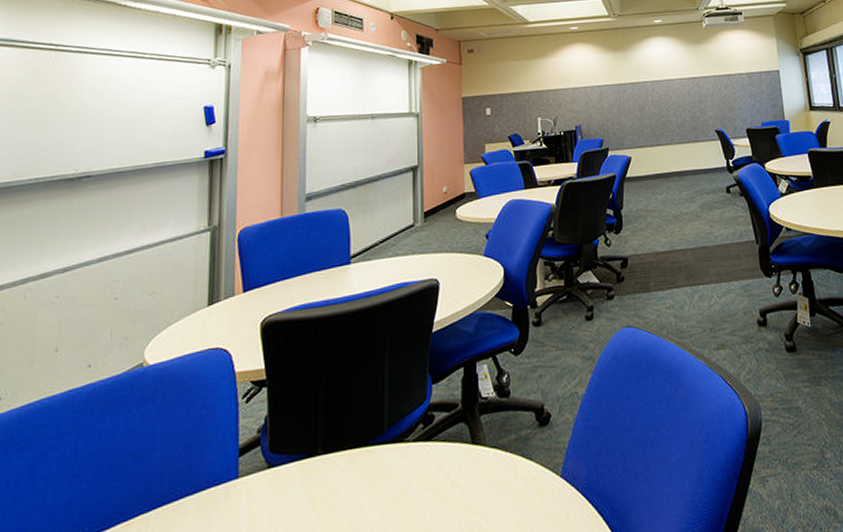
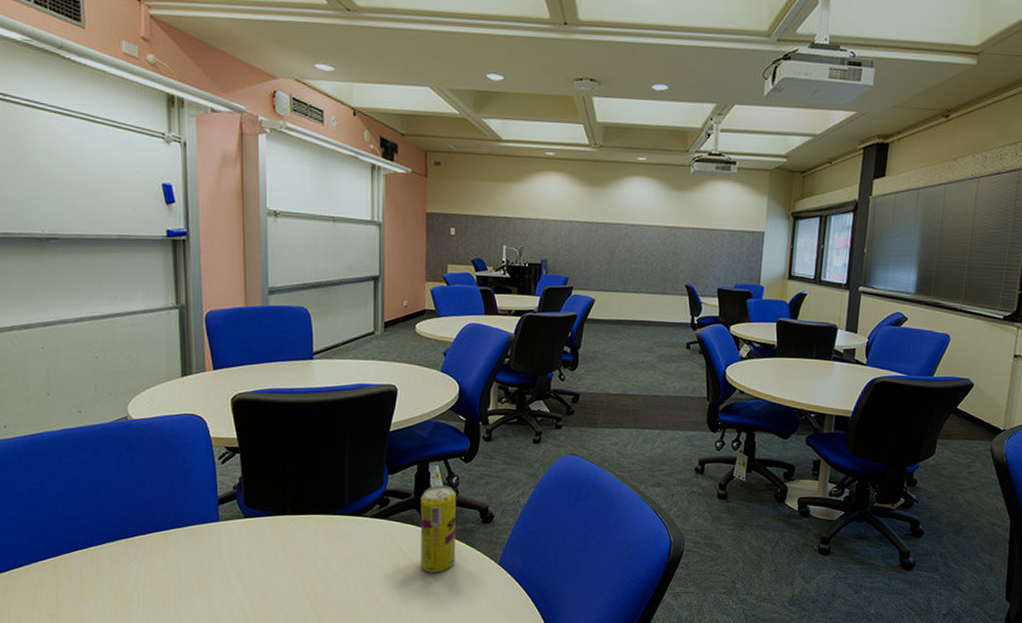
beverage can: none [469,386,512,503] -> present [420,485,457,573]

